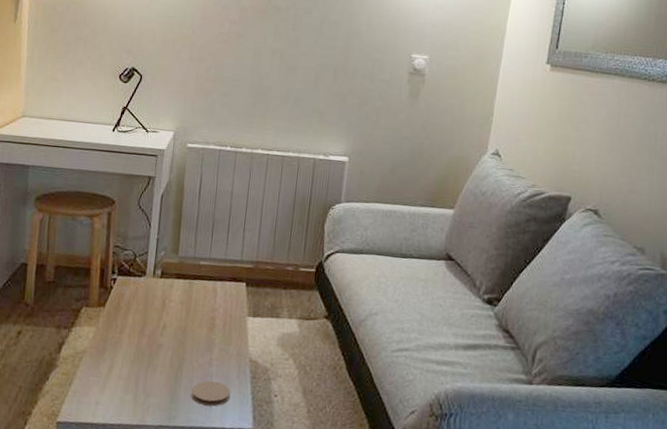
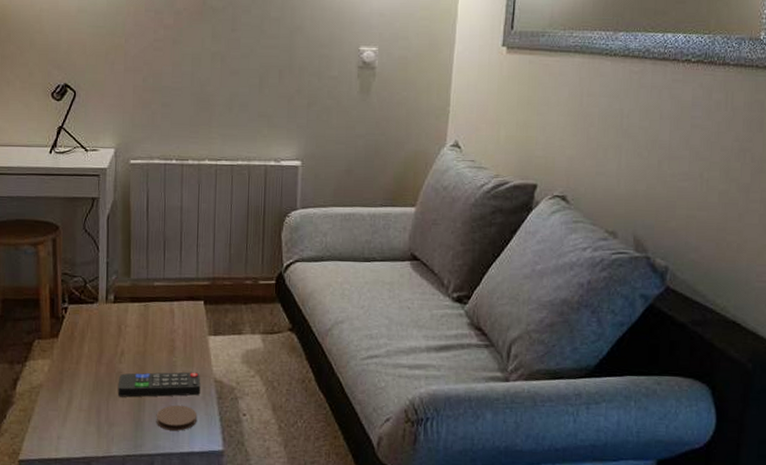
remote control: none [156,346,237,373] -> present [117,372,201,397]

